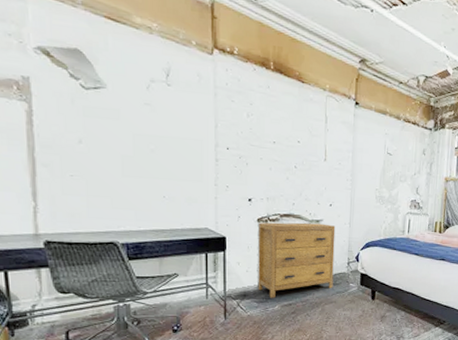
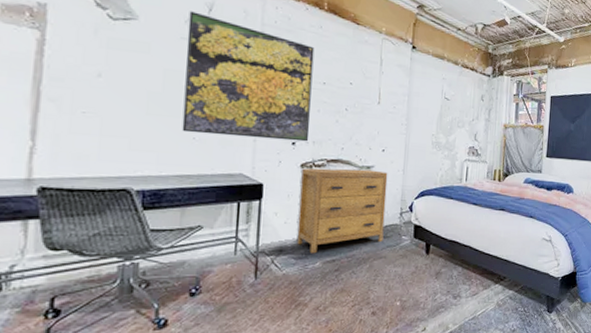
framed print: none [149,77,264,198] -> present [182,11,315,142]

